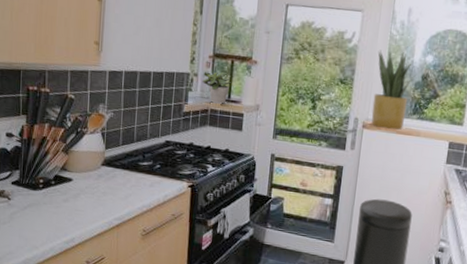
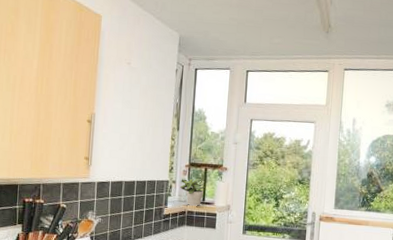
planter: present [371,49,415,131] -> none [326,154,361,222]

